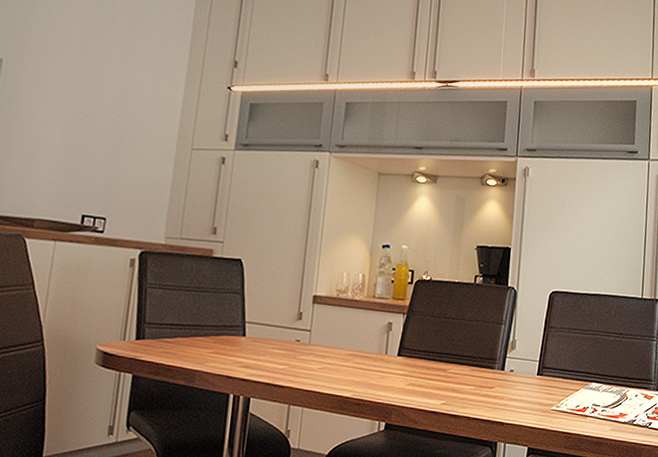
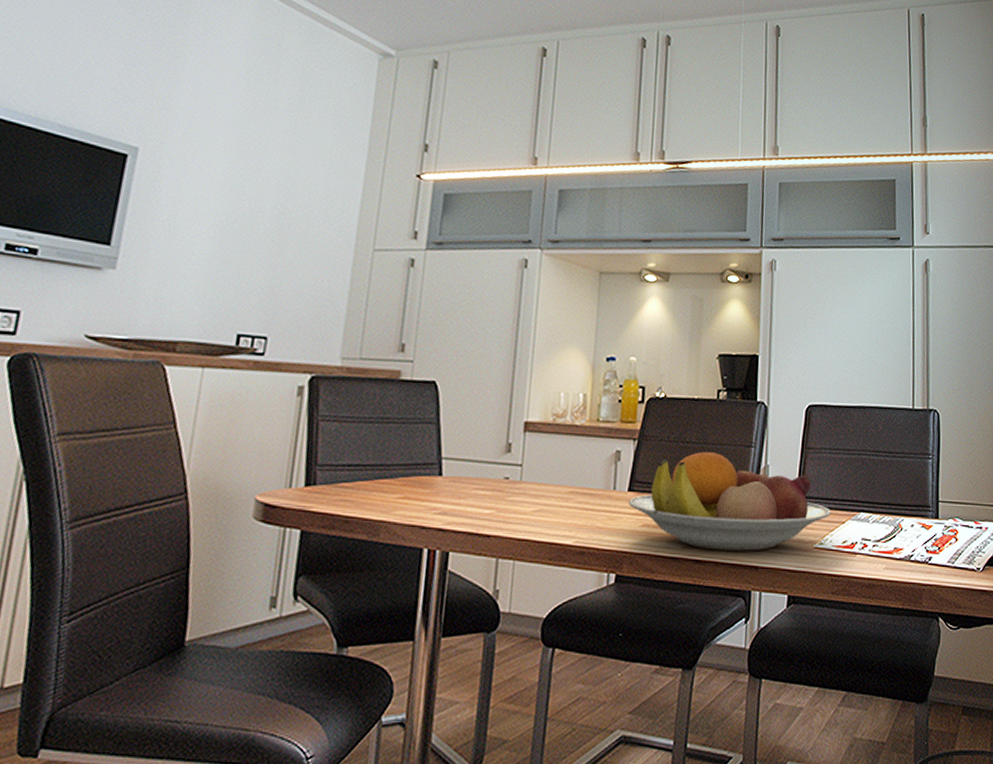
fruit bowl: none [397,326,567,410] -> present [628,452,831,551]

